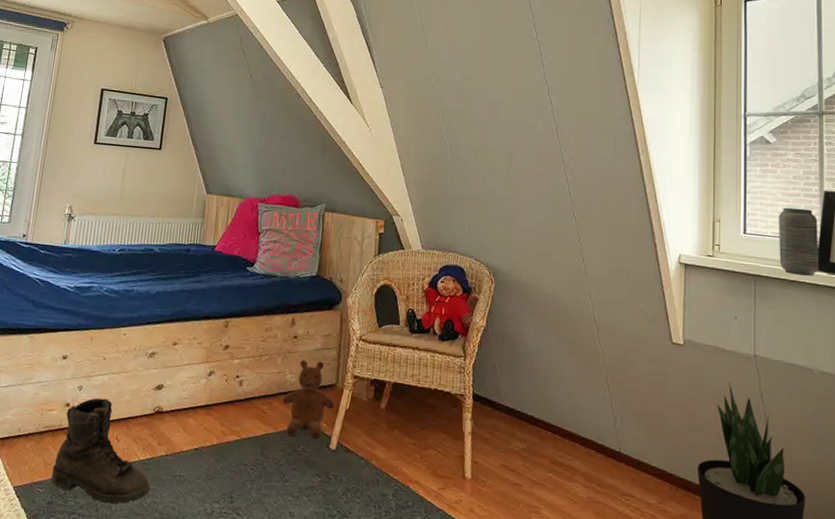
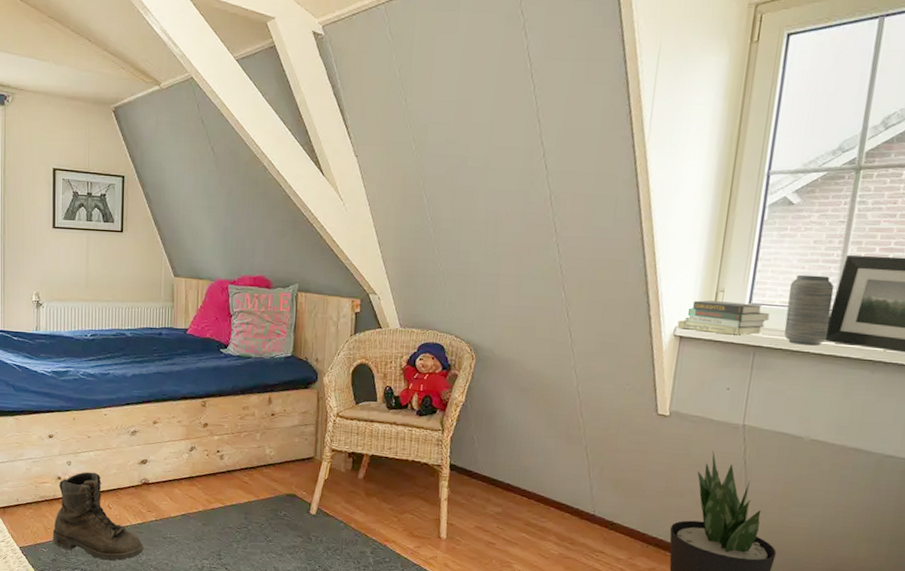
teddy bear: present [282,360,335,439] -> none [262,435,314,506]
books: none [681,229,764,265] -> present [677,300,770,336]

